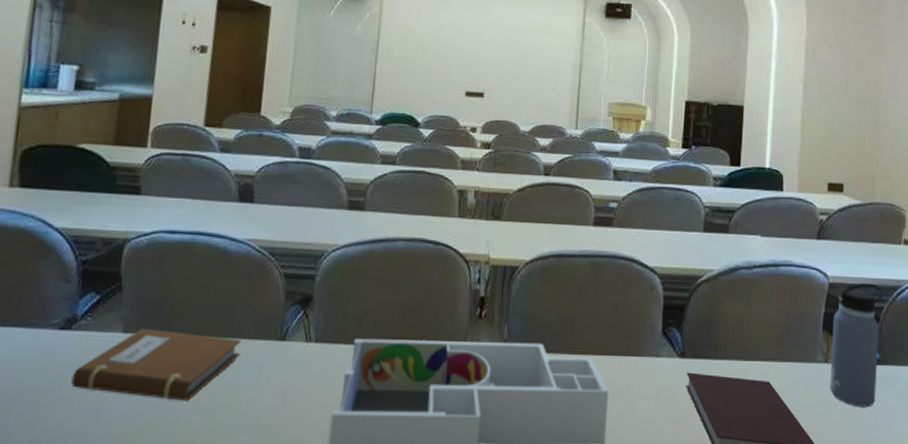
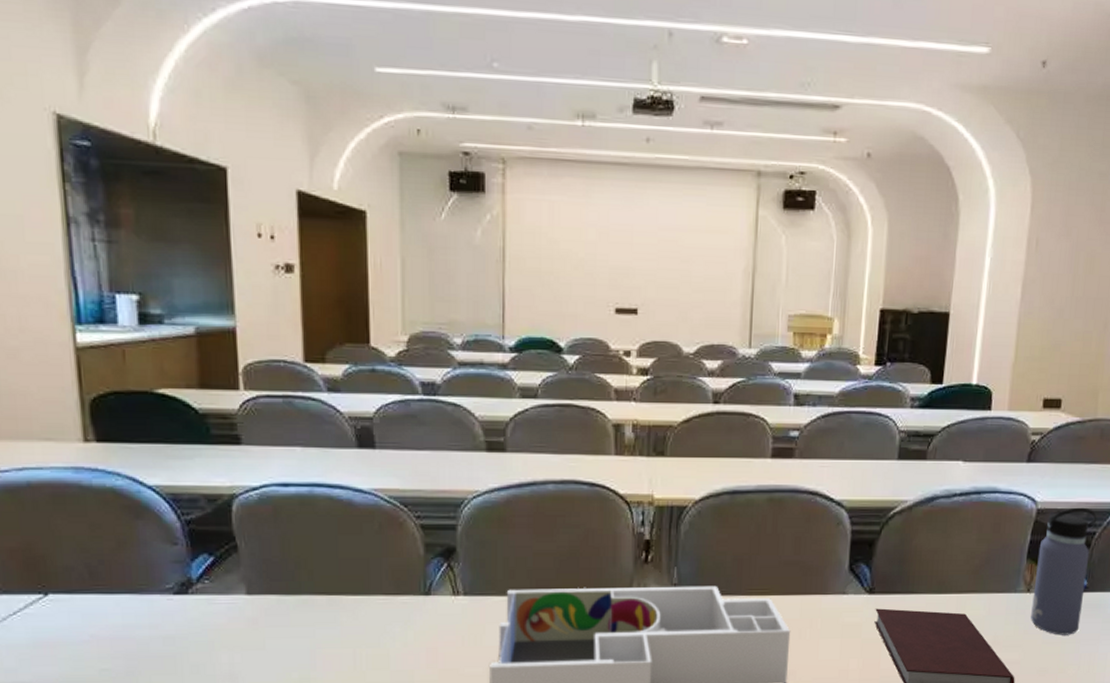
notebook: present [71,328,241,401] -> none [198,589,381,661]

